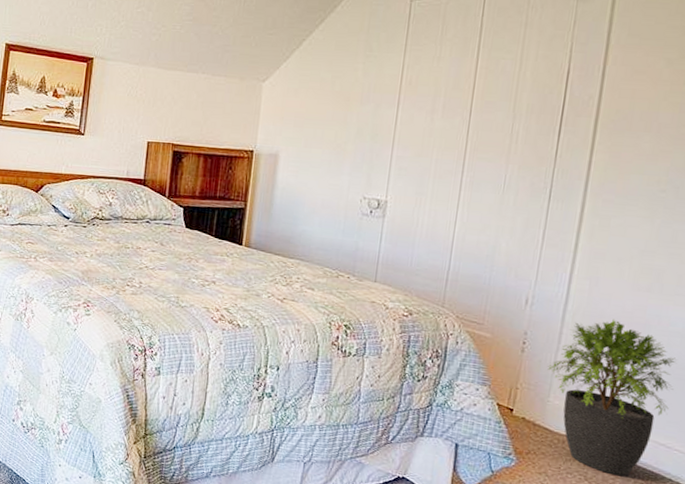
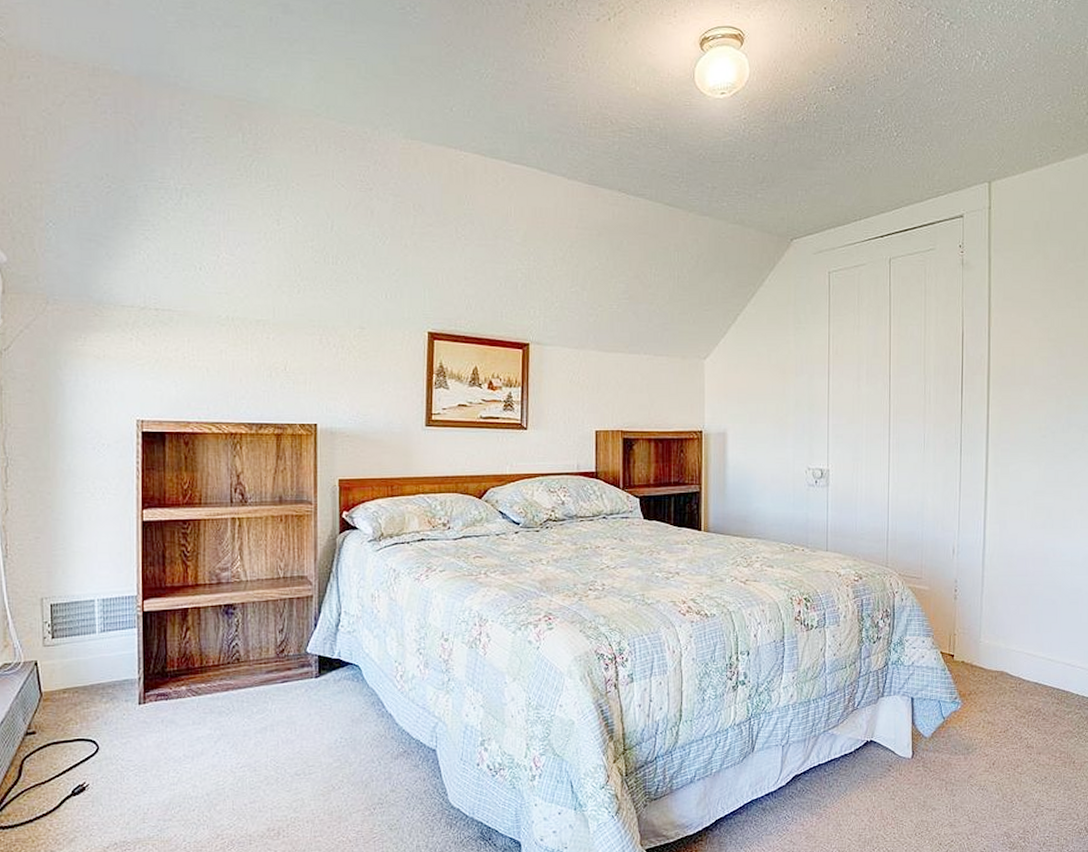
potted plant: present [547,319,676,476] -> none [976,557,1071,700]

